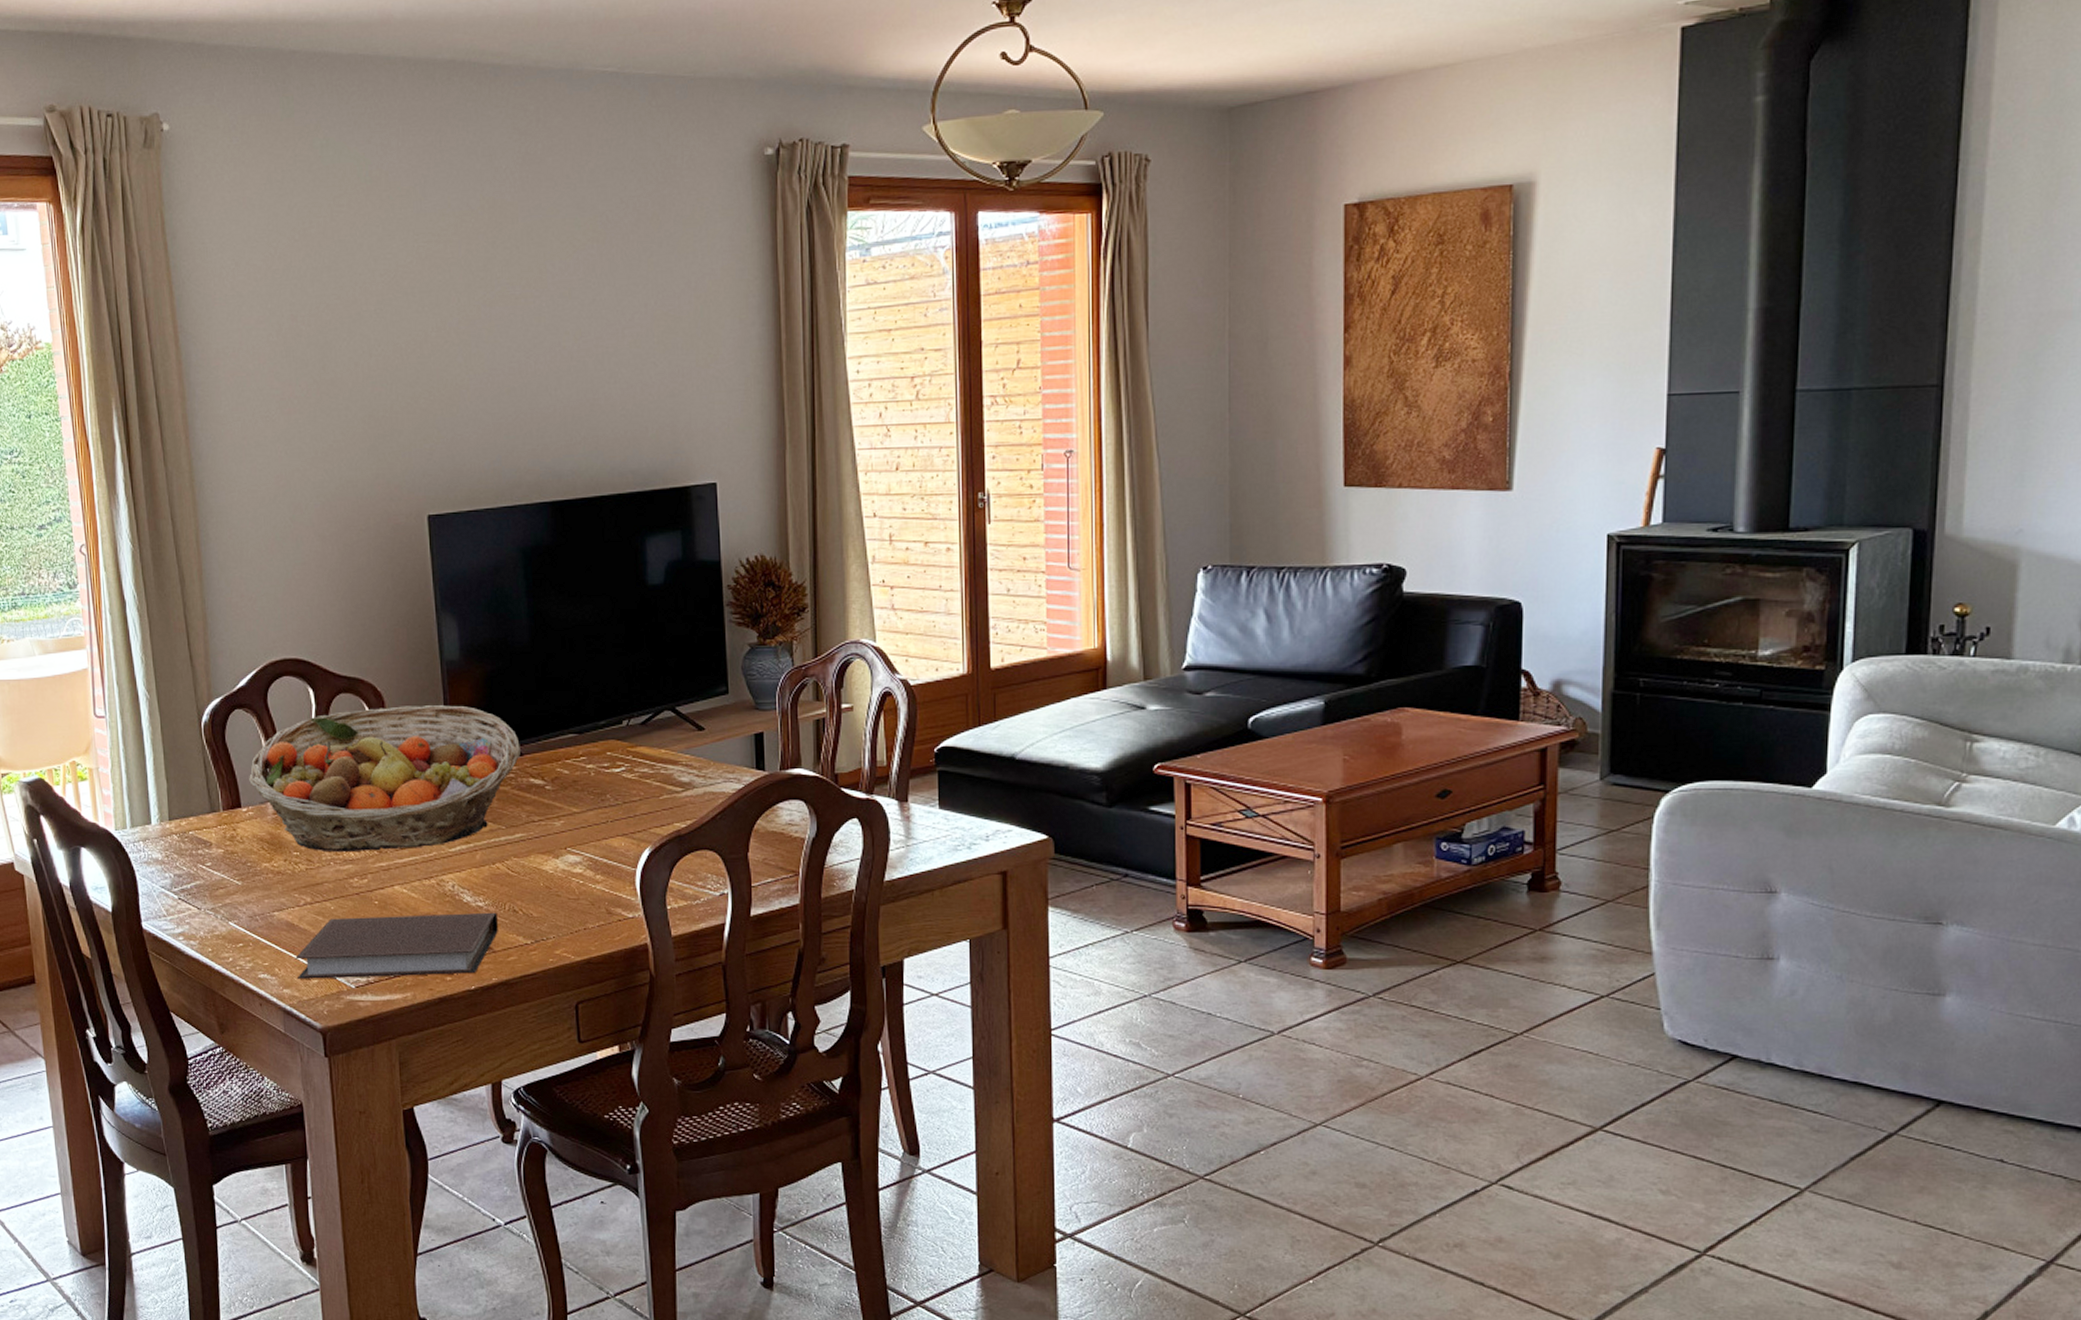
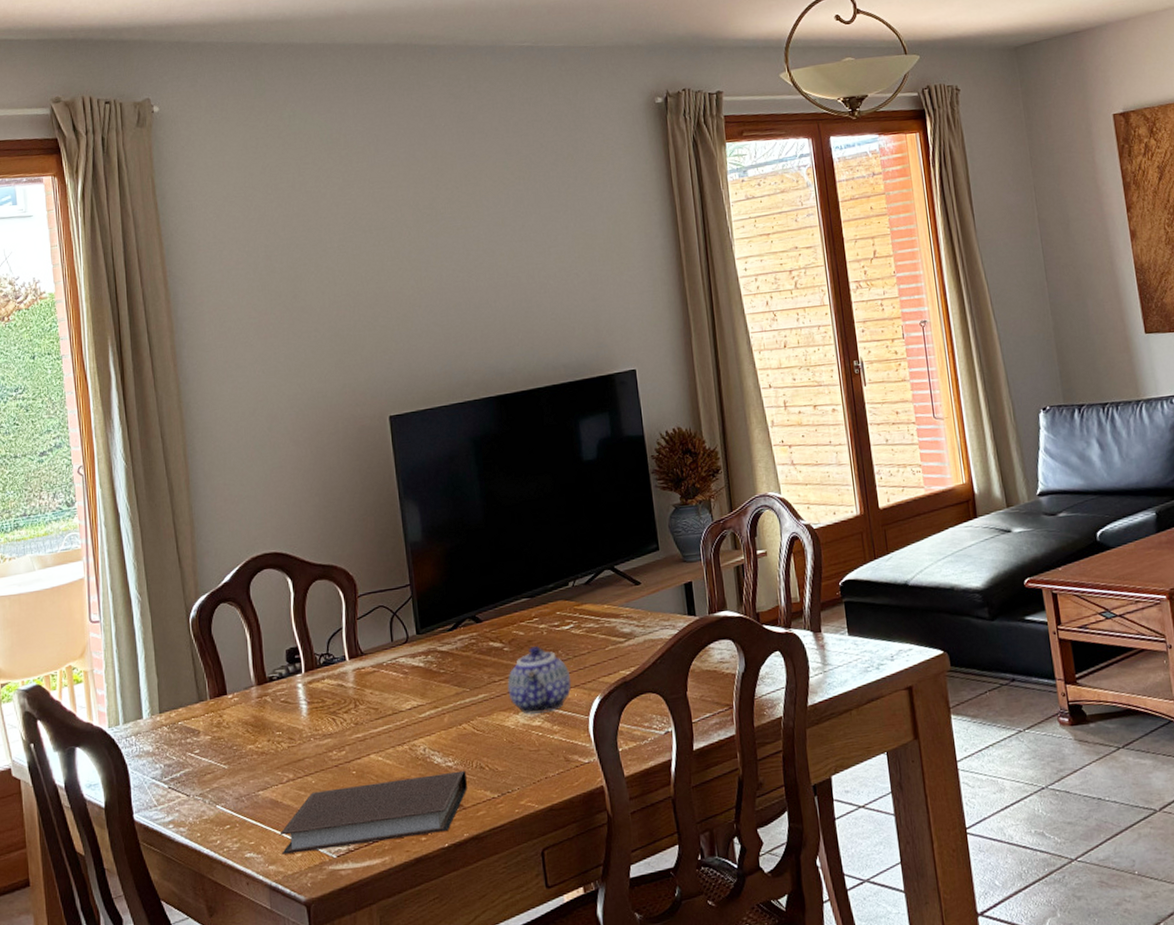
fruit basket: present [249,705,521,853] -> none [234,582,480,729]
teapot: none [547,788,619,861] -> present [507,646,572,714]

